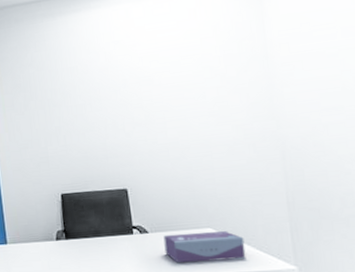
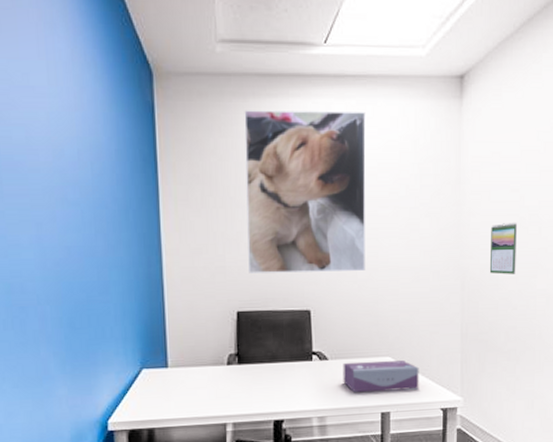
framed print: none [54,9,177,161] -> present [244,110,366,274]
calendar: none [309,87,345,141] -> present [489,223,517,275]

